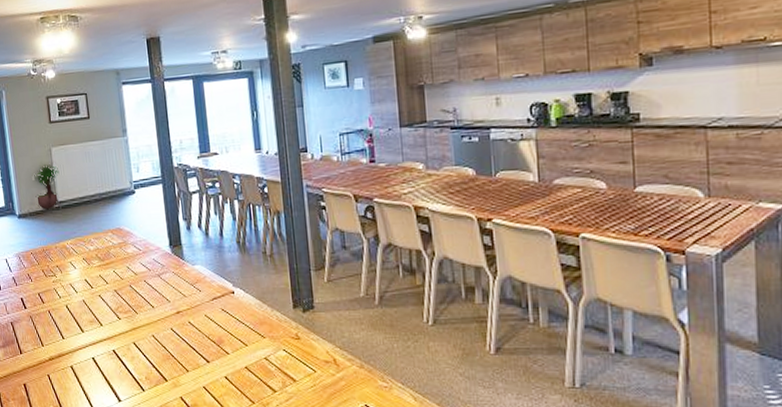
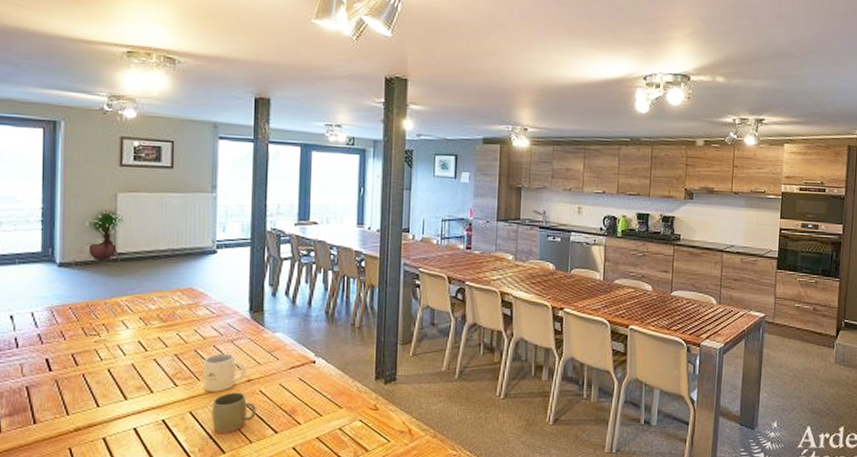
mug: none [138,287,174,324] -> present [202,353,245,392]
mug: none [150,323,188,362] -> present [211,392,256,433]

